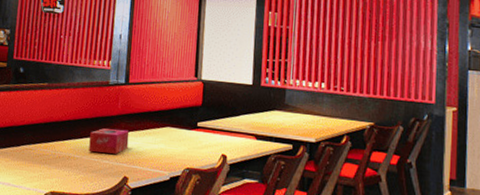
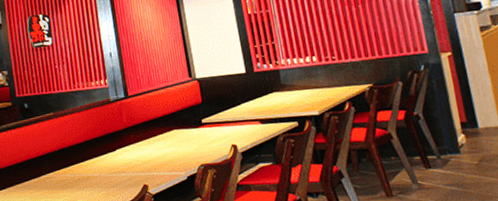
tissue box: present [88,128,130,154] -> none [103,140,141,169]

